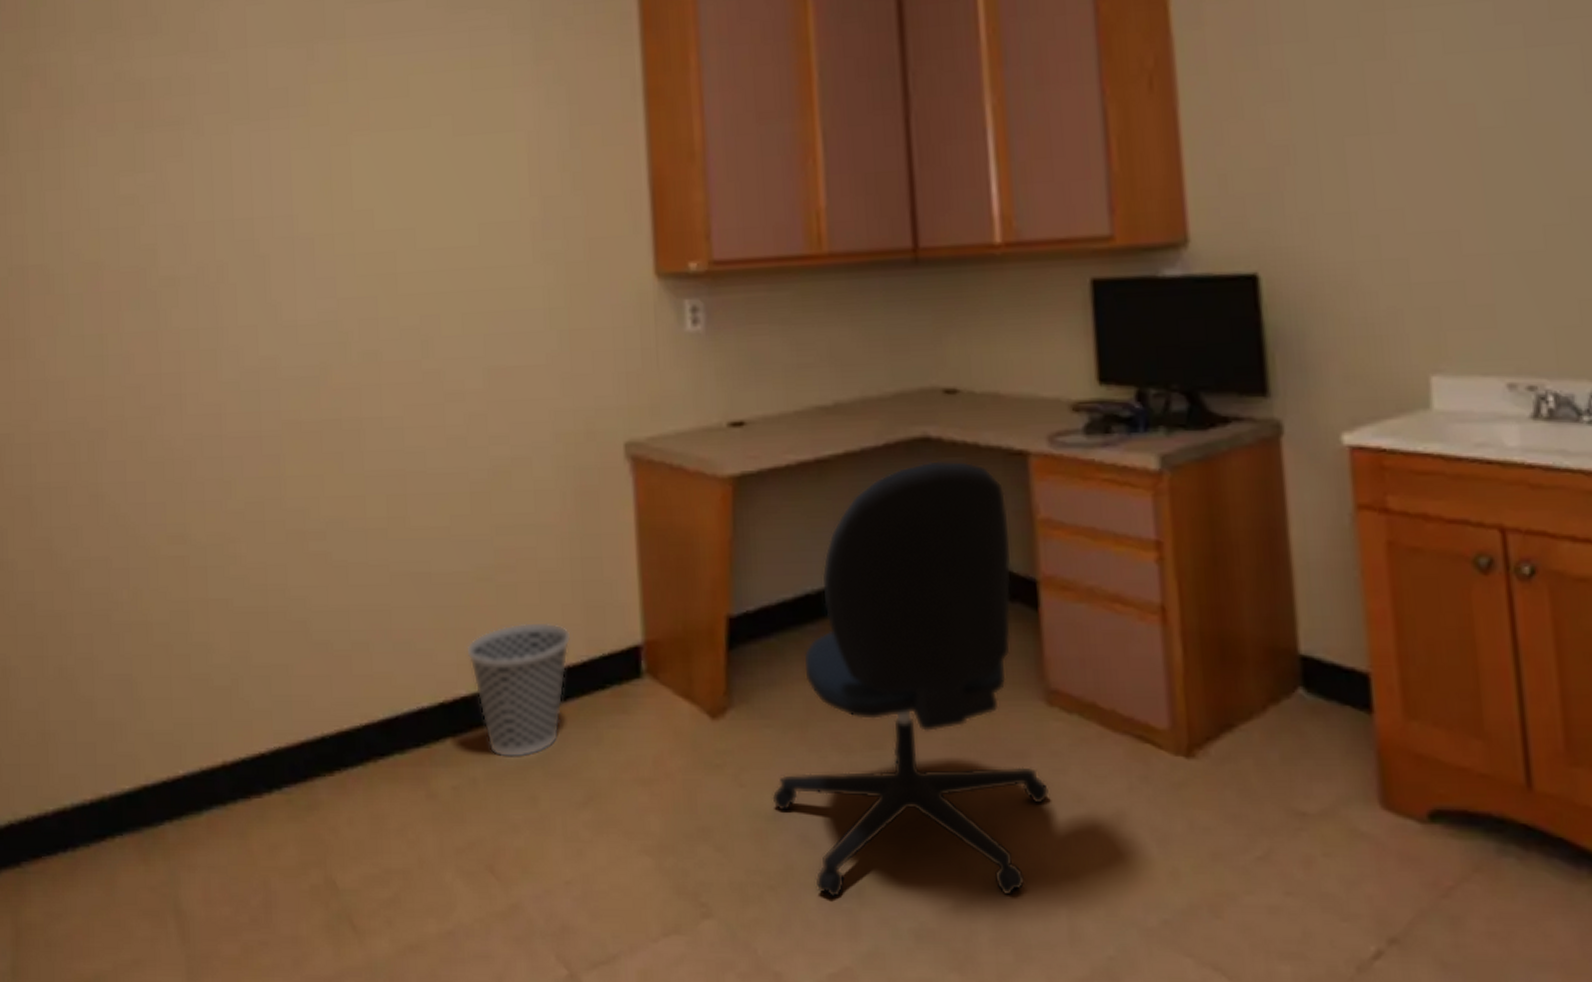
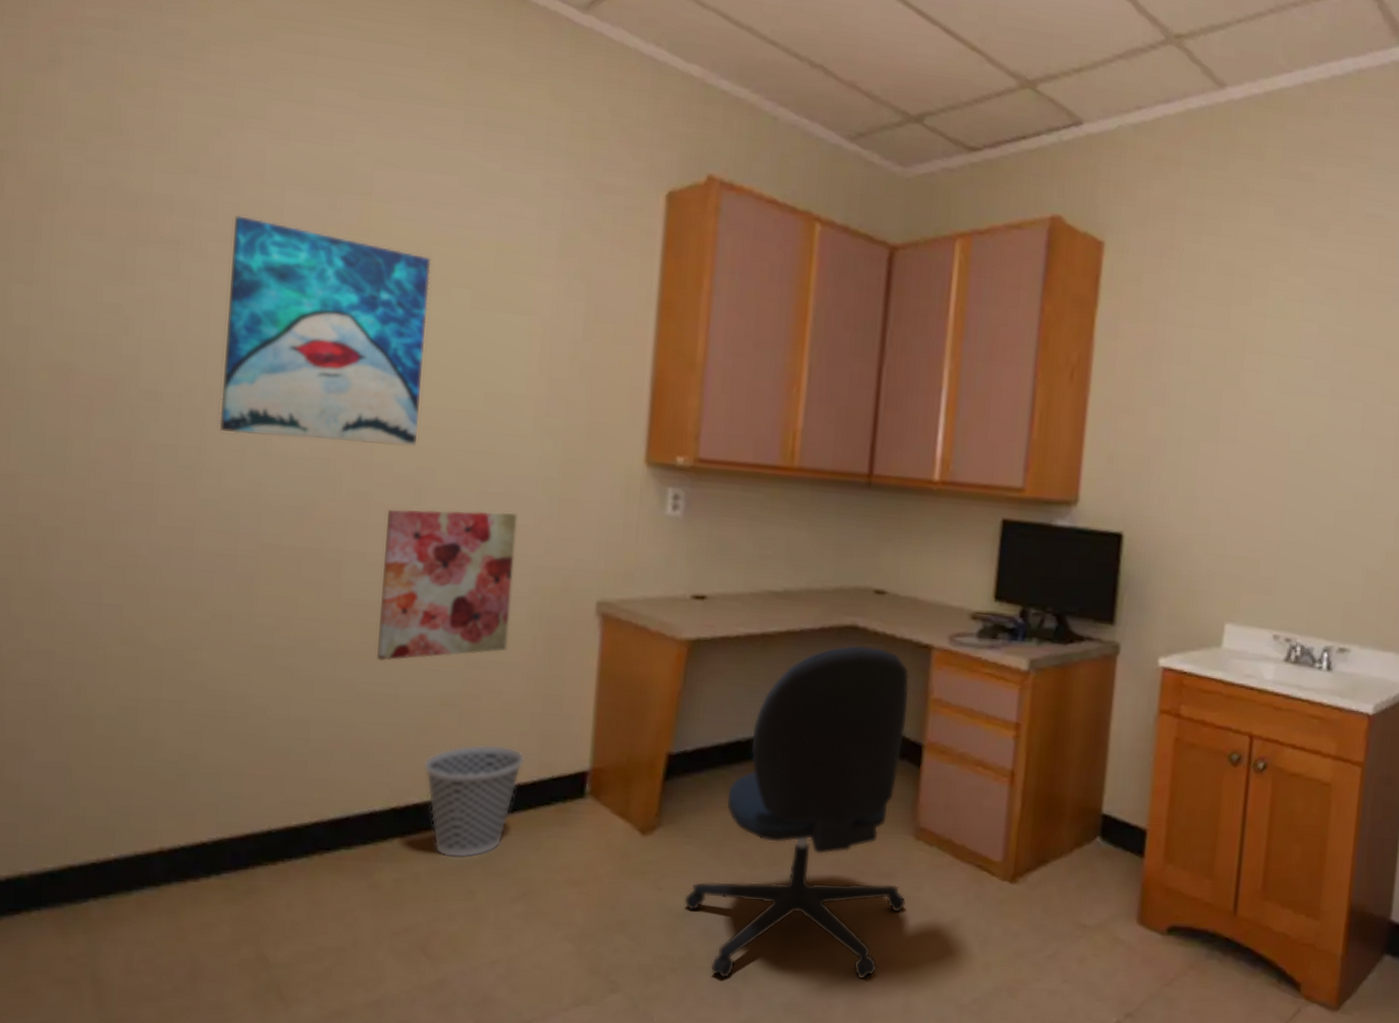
wall art: none [224,83,417,308] -> present [219,215,432,447]
wall art: none [399,353,536,536] -> present [377,509,518,661]

